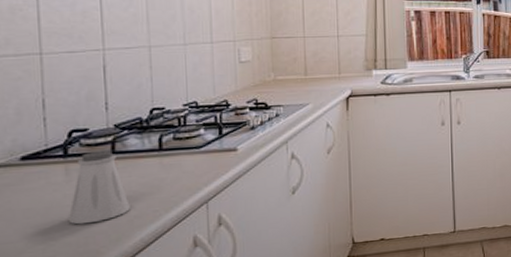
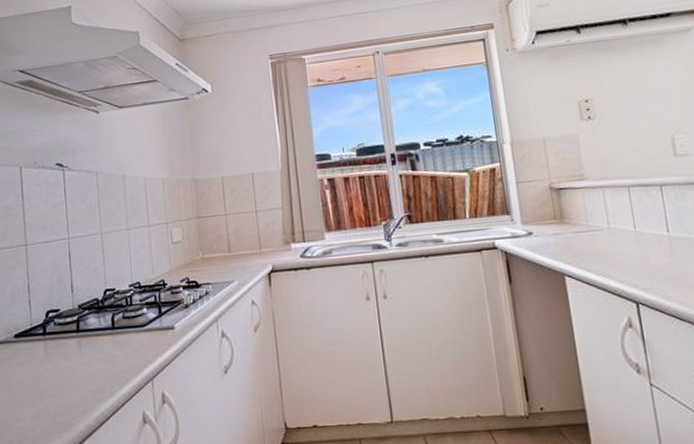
saltshaker: present [68,150,130,225] -> none [47,328,92,397]

